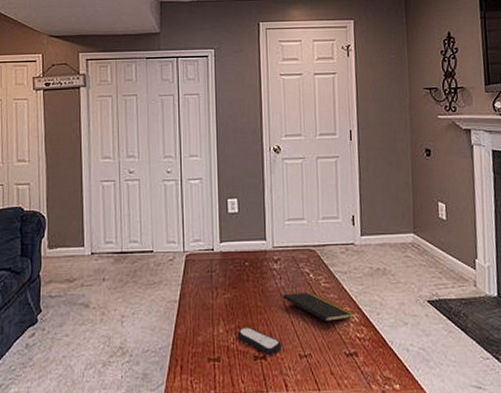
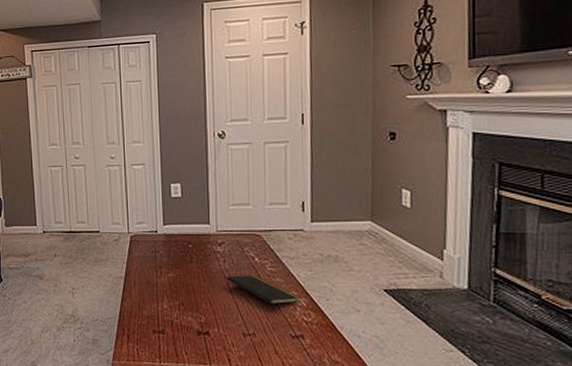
remote control: present [237,327,281,354] -> none [180,304,225,331]

